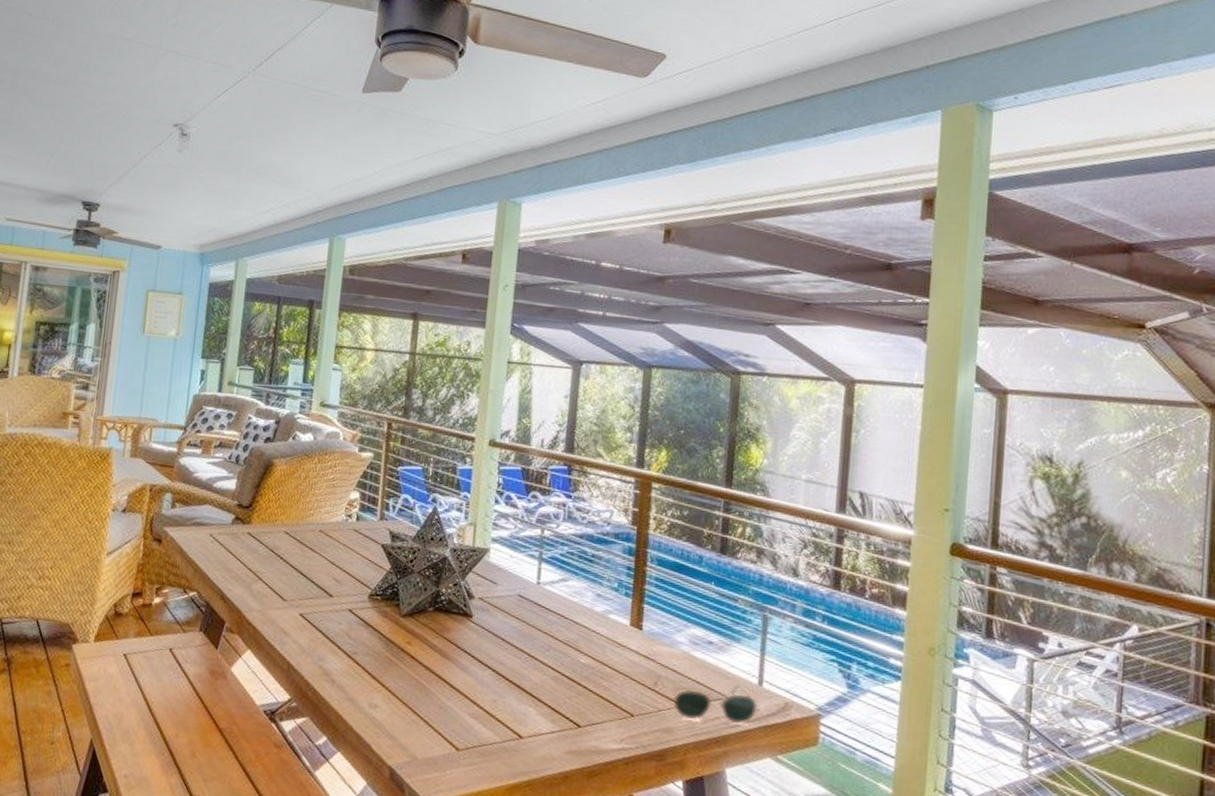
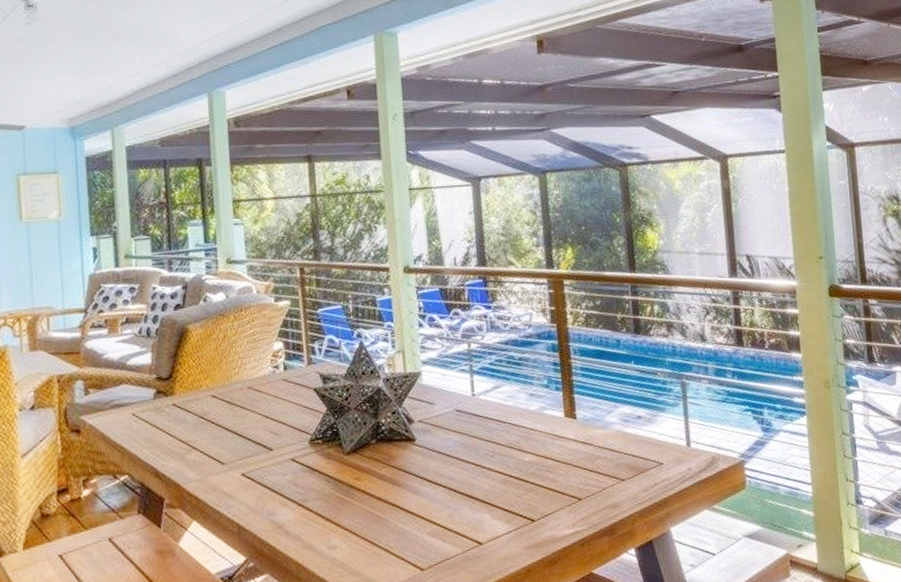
sunglasses: present [653,676,759,724] -> none [594,449,691,491]

